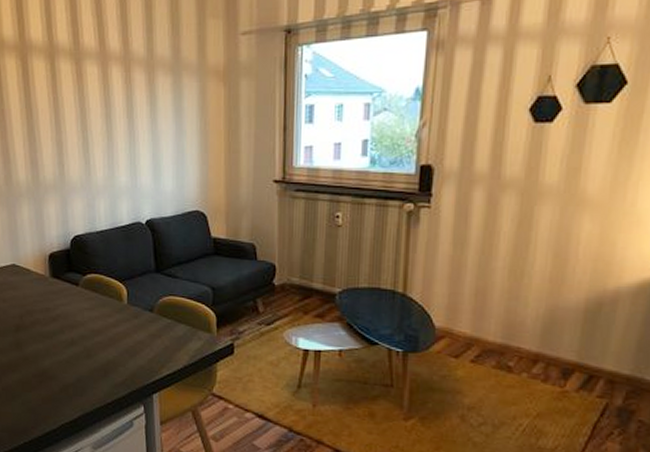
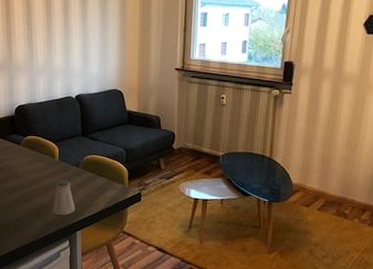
saltshaker: none [122,329,150,374] -> present [52,180,75,215]

